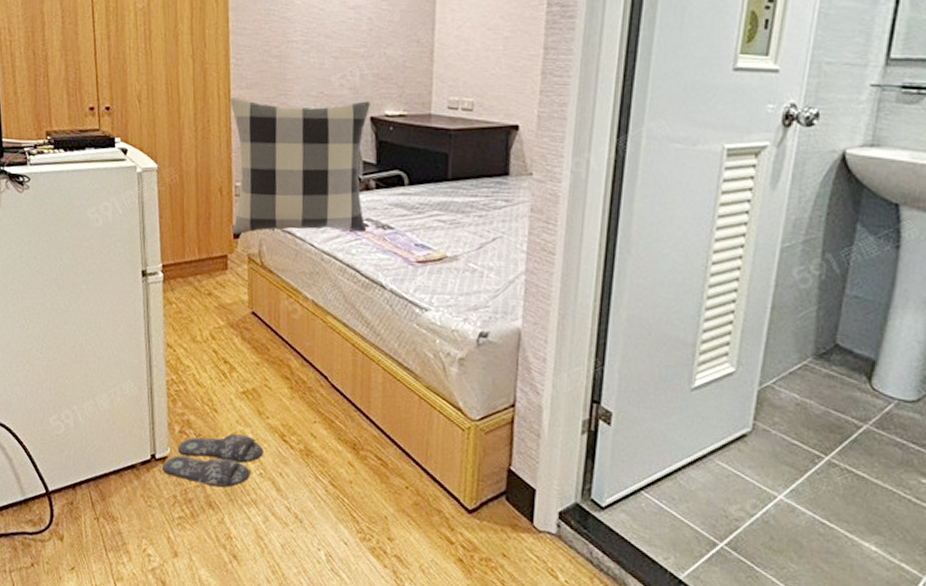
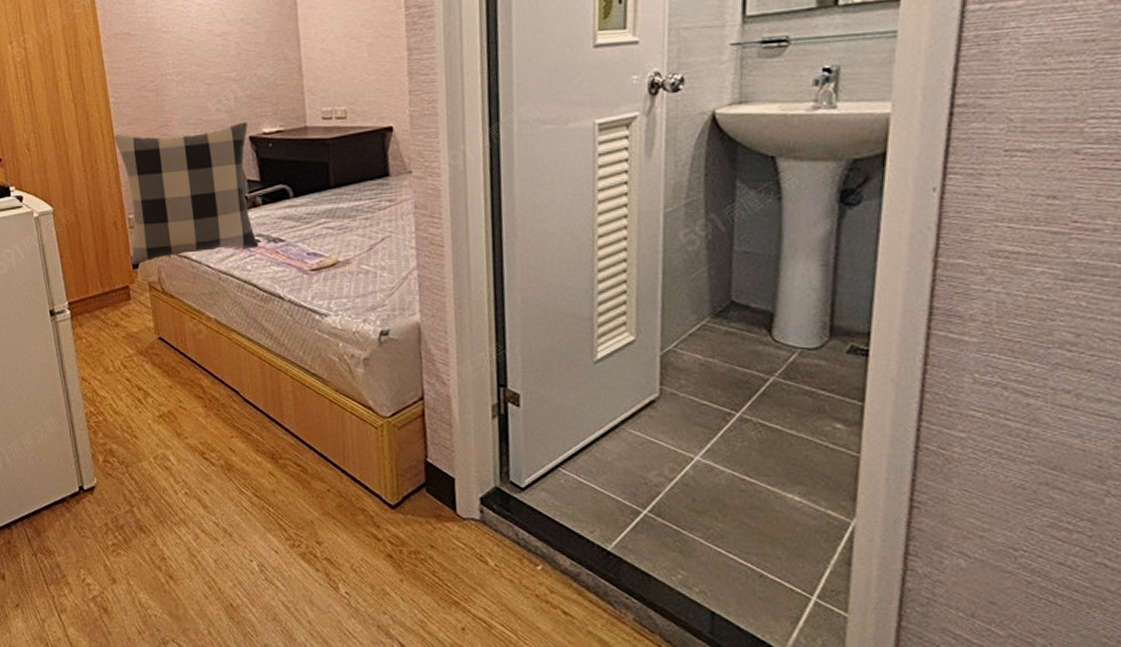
slippers: present [163,434,263,488] -> none [91,458,186,511]

